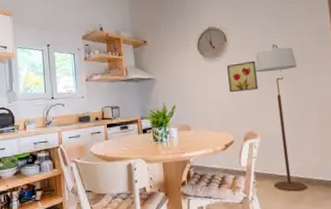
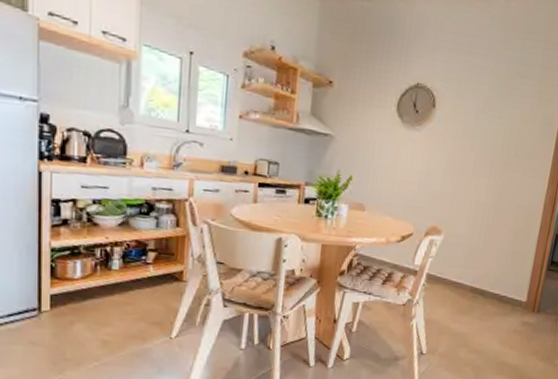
wall art: present [227,60,259,92] -> none [423,139,462,178]
floor lamp: present [255,44,307,192] -> none [444,125,510,302]

